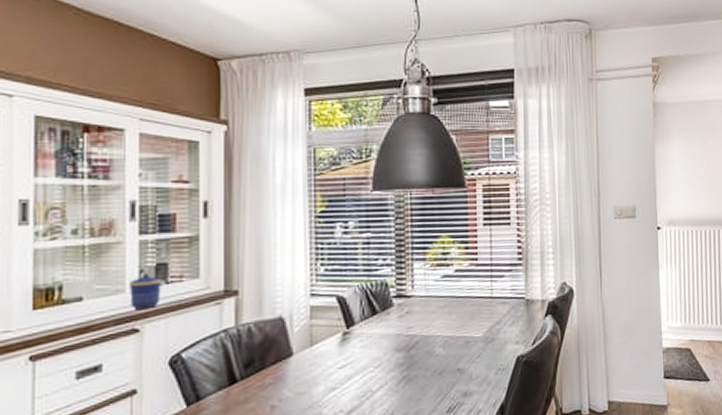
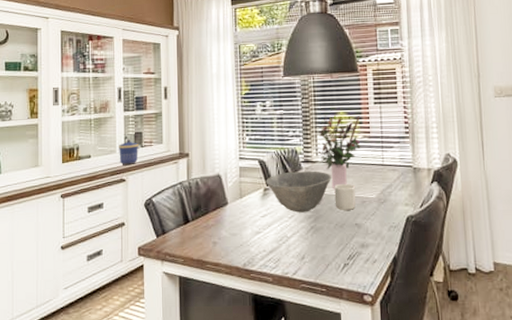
bowl: none [345,307,430,360] -> present [265,171,331,213]
bouquet: none [411,237,467,329] -> present [315,114,361,190]
mug: none [433,321,459,354] -> present [334,183,356,210]

